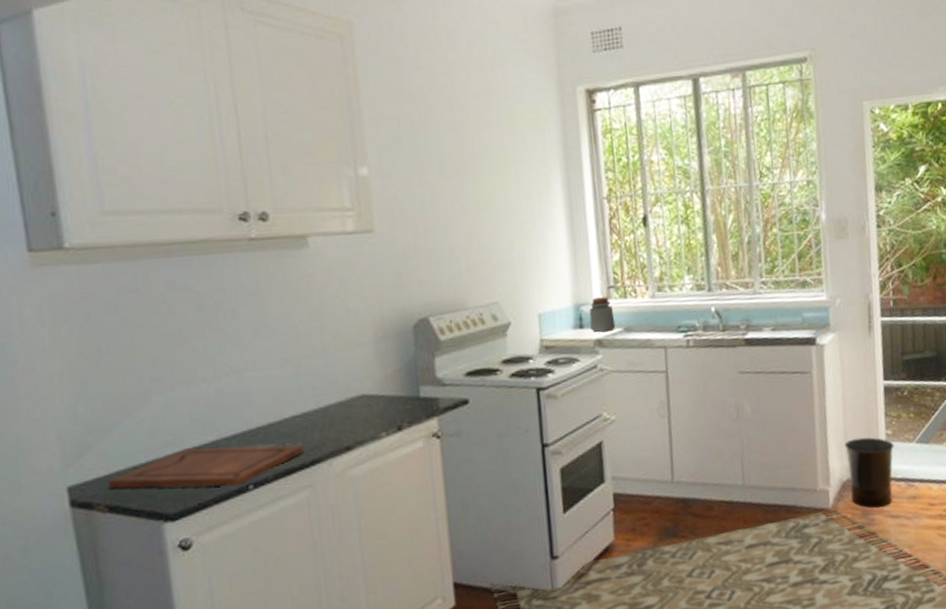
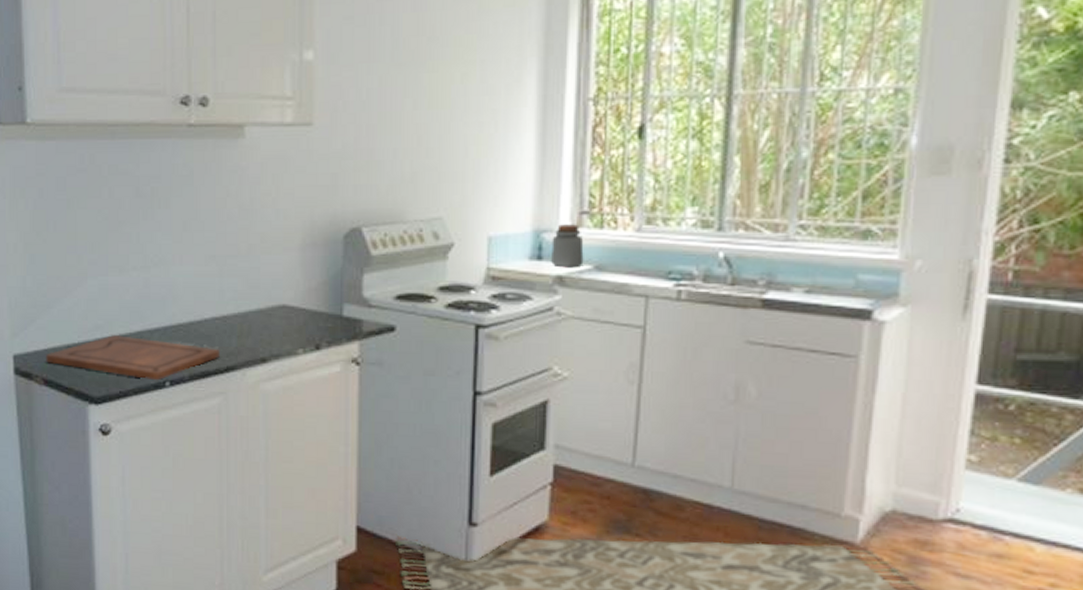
waste bin: present [845,437,894,508] -> none [893,457,979,560]

